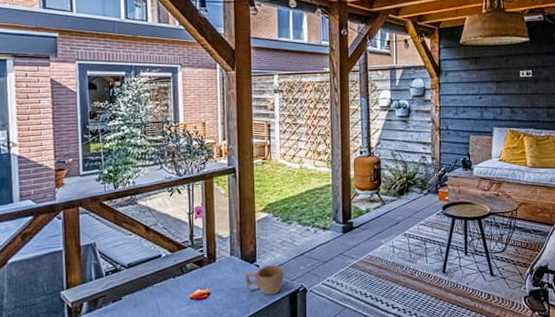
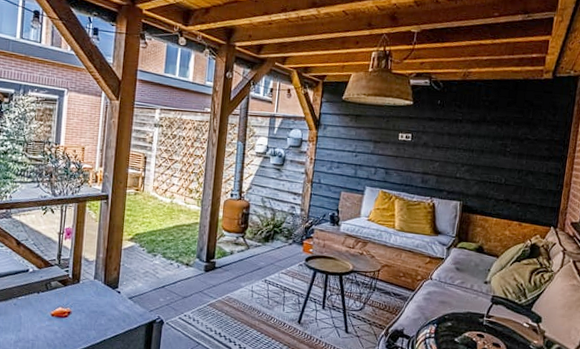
cup: present [244,264,284,296] -> none [104,292,143,323]

